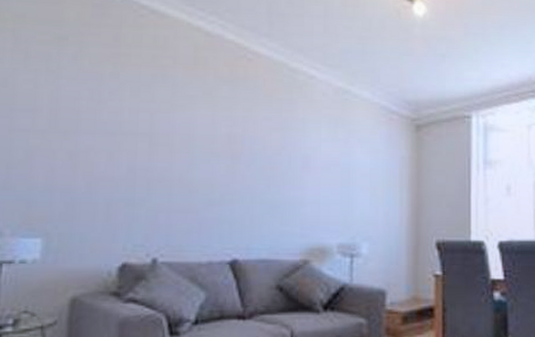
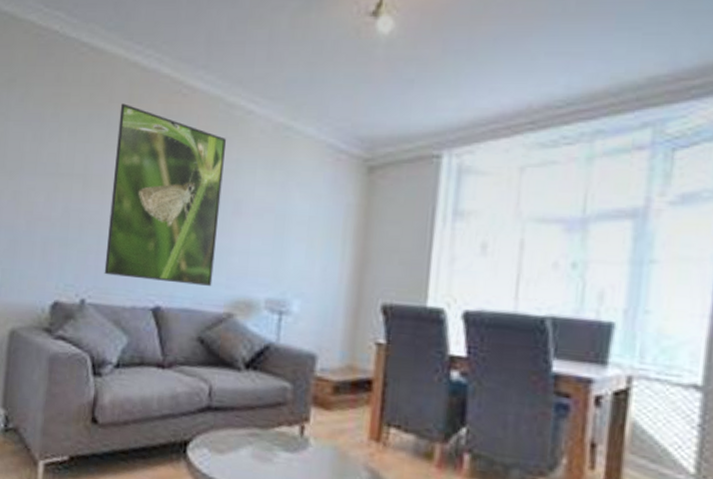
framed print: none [176,65,291,236] -> present [104,103,226,286]

